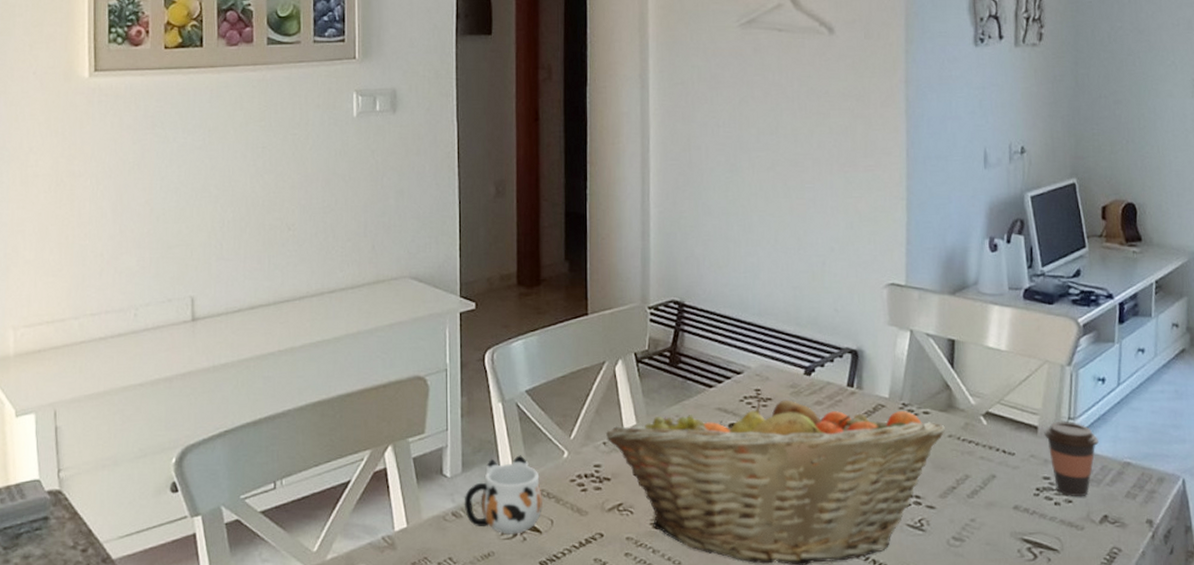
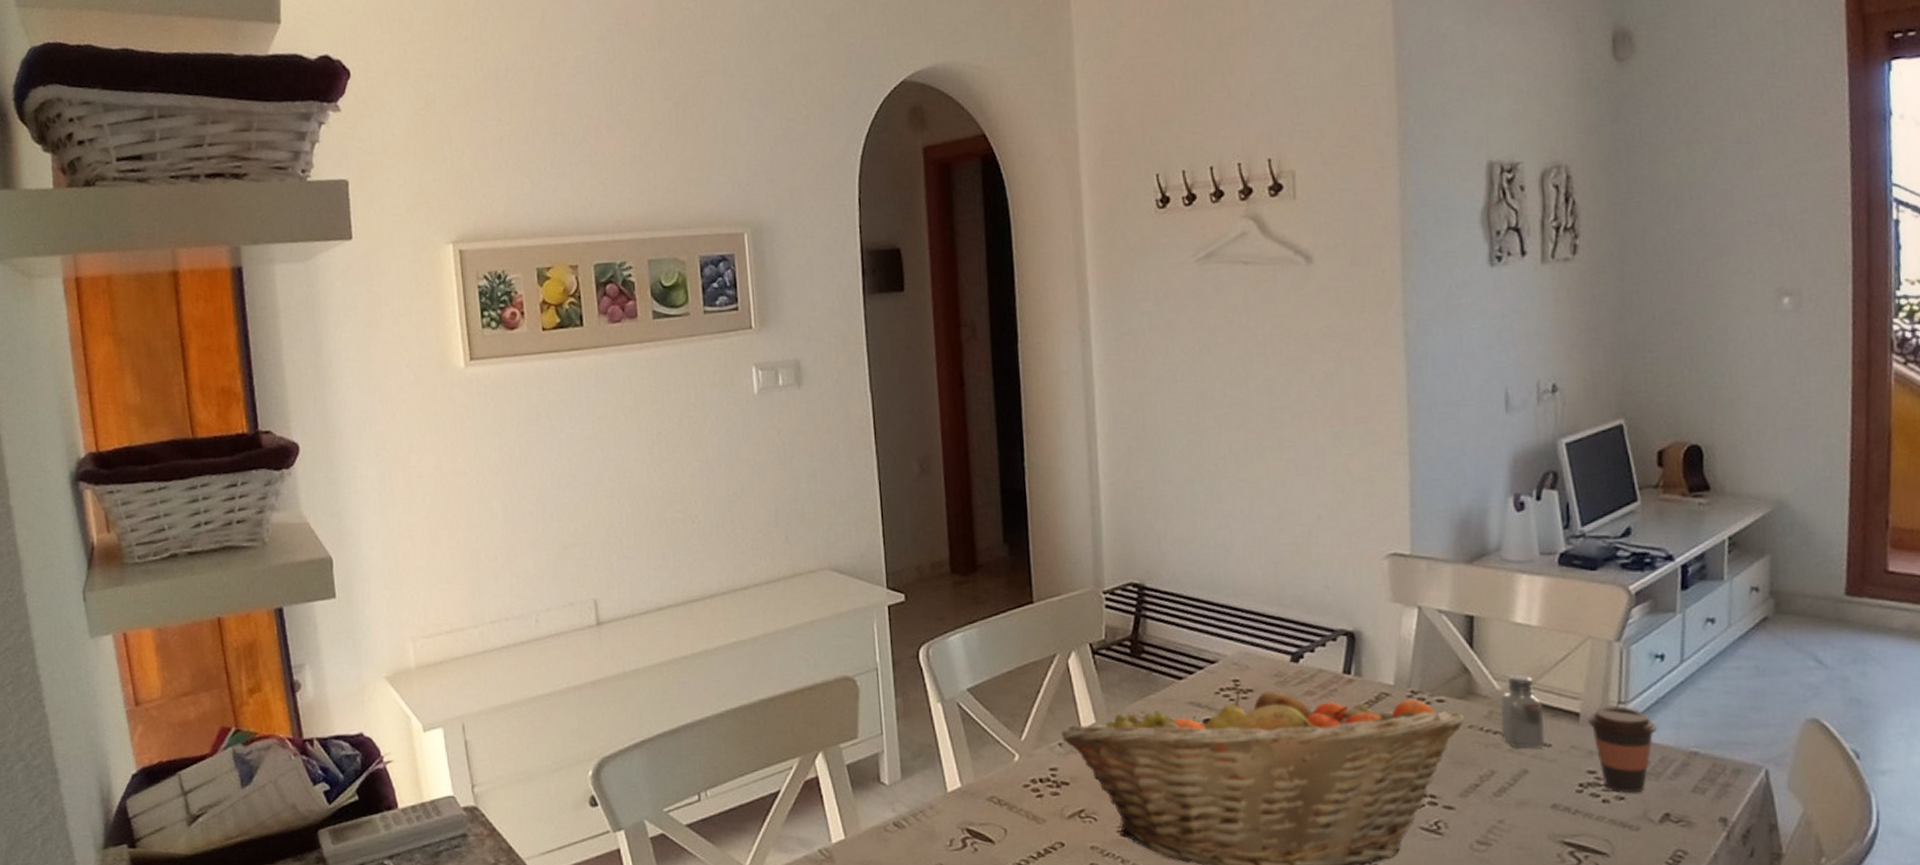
mug: present [464,455,544,535] -> none [905,759,995,845]
saltshaker: none [974,391,1010,456] -> present [1500,674,1545,748]

